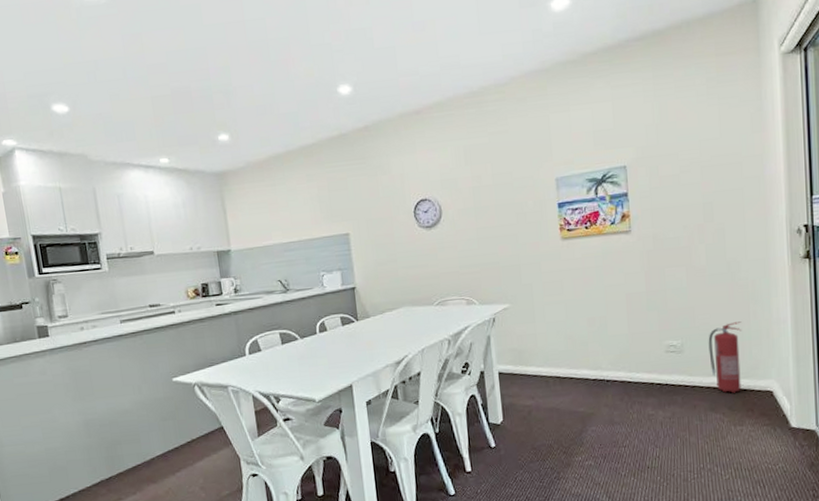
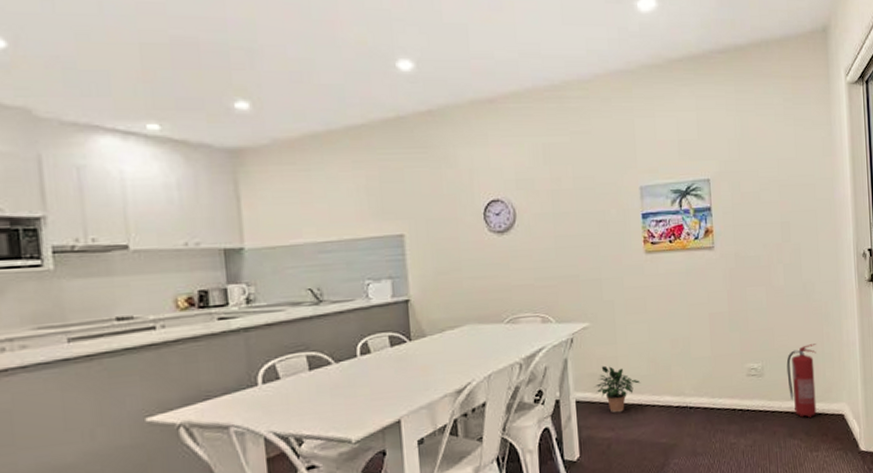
potted plant: none [515,342,559,384] -> present [594,365,641,413]

